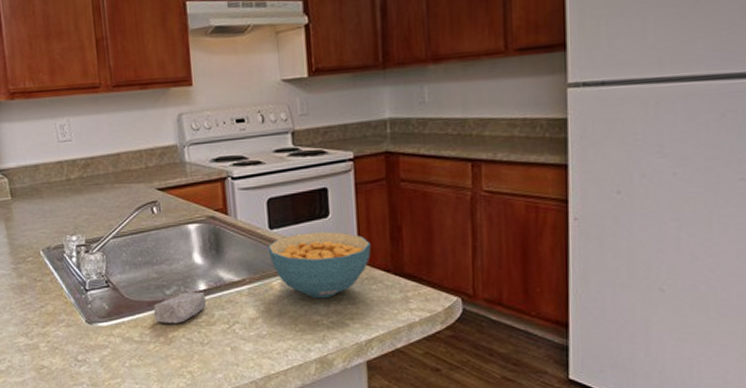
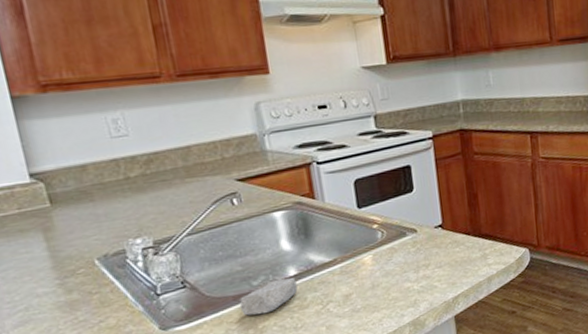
cereal bowl: present [268,232,371,299] -> none [357,204,453,268]

